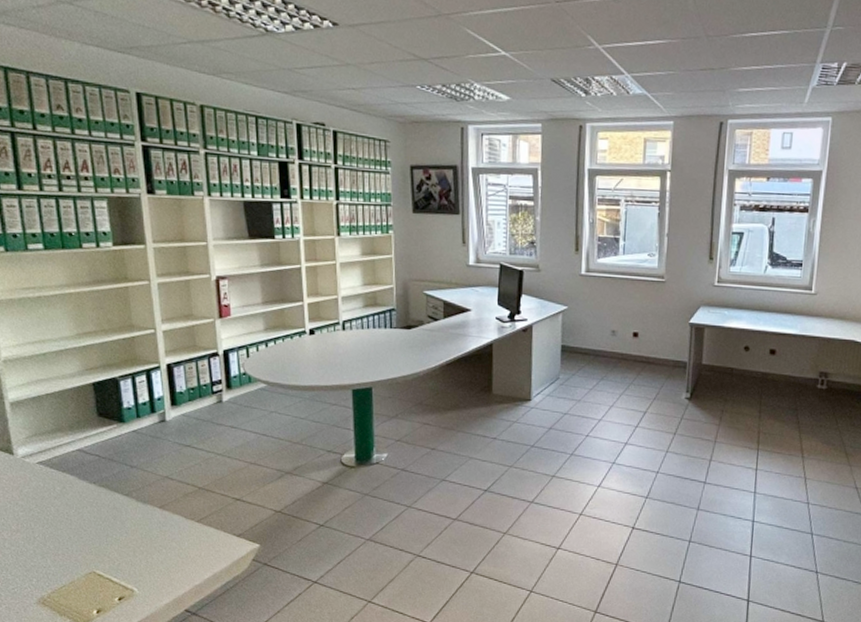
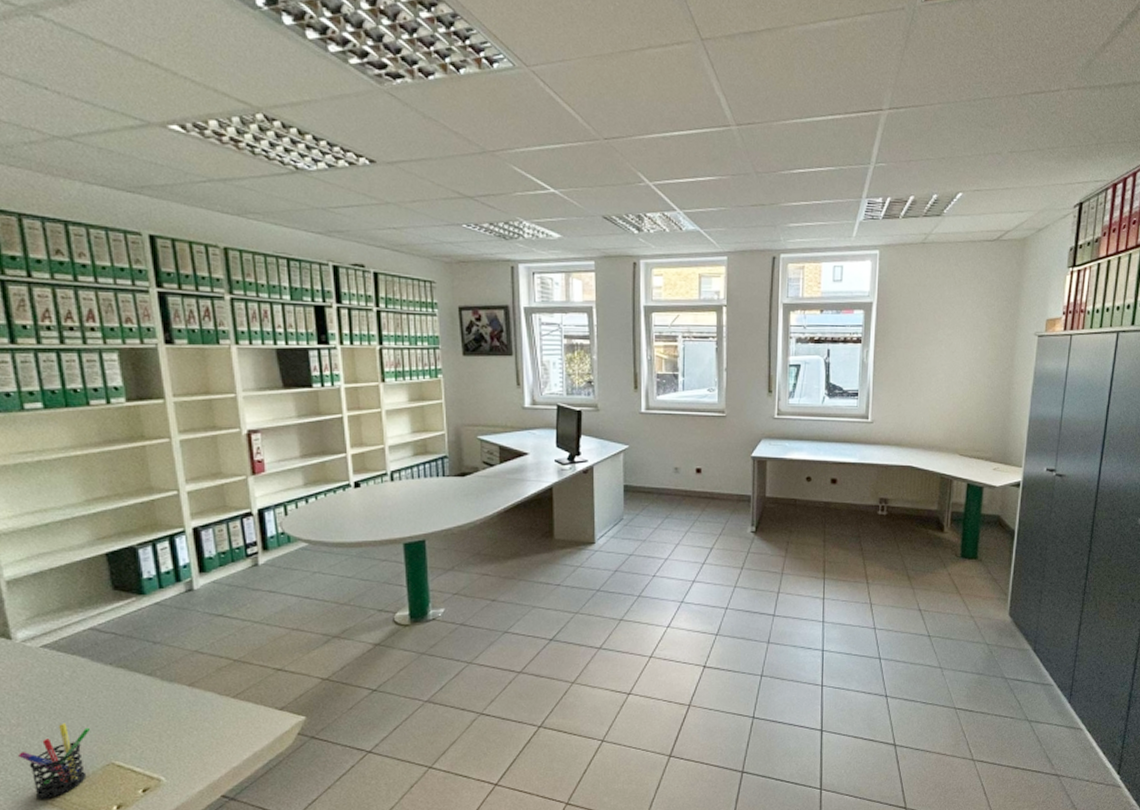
pen holder: none [17,532,77,600] -> present [18,722,91,801]

